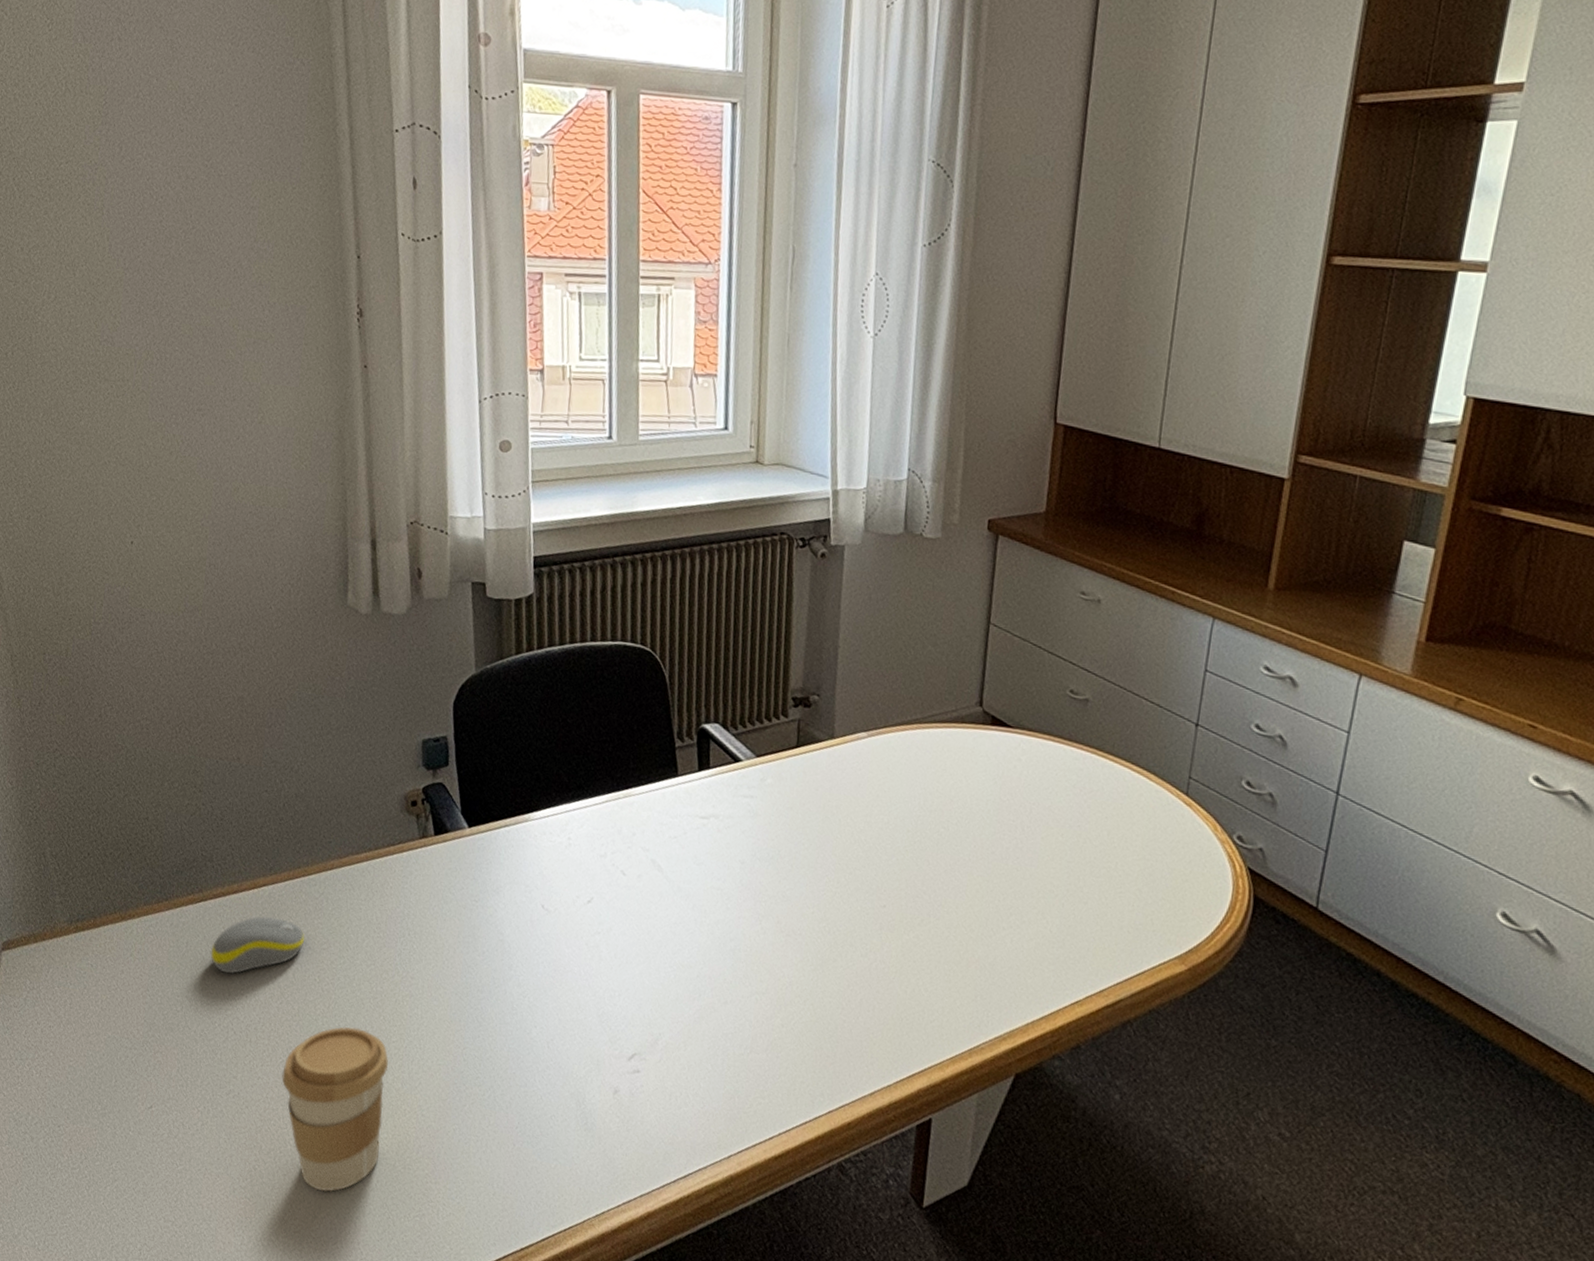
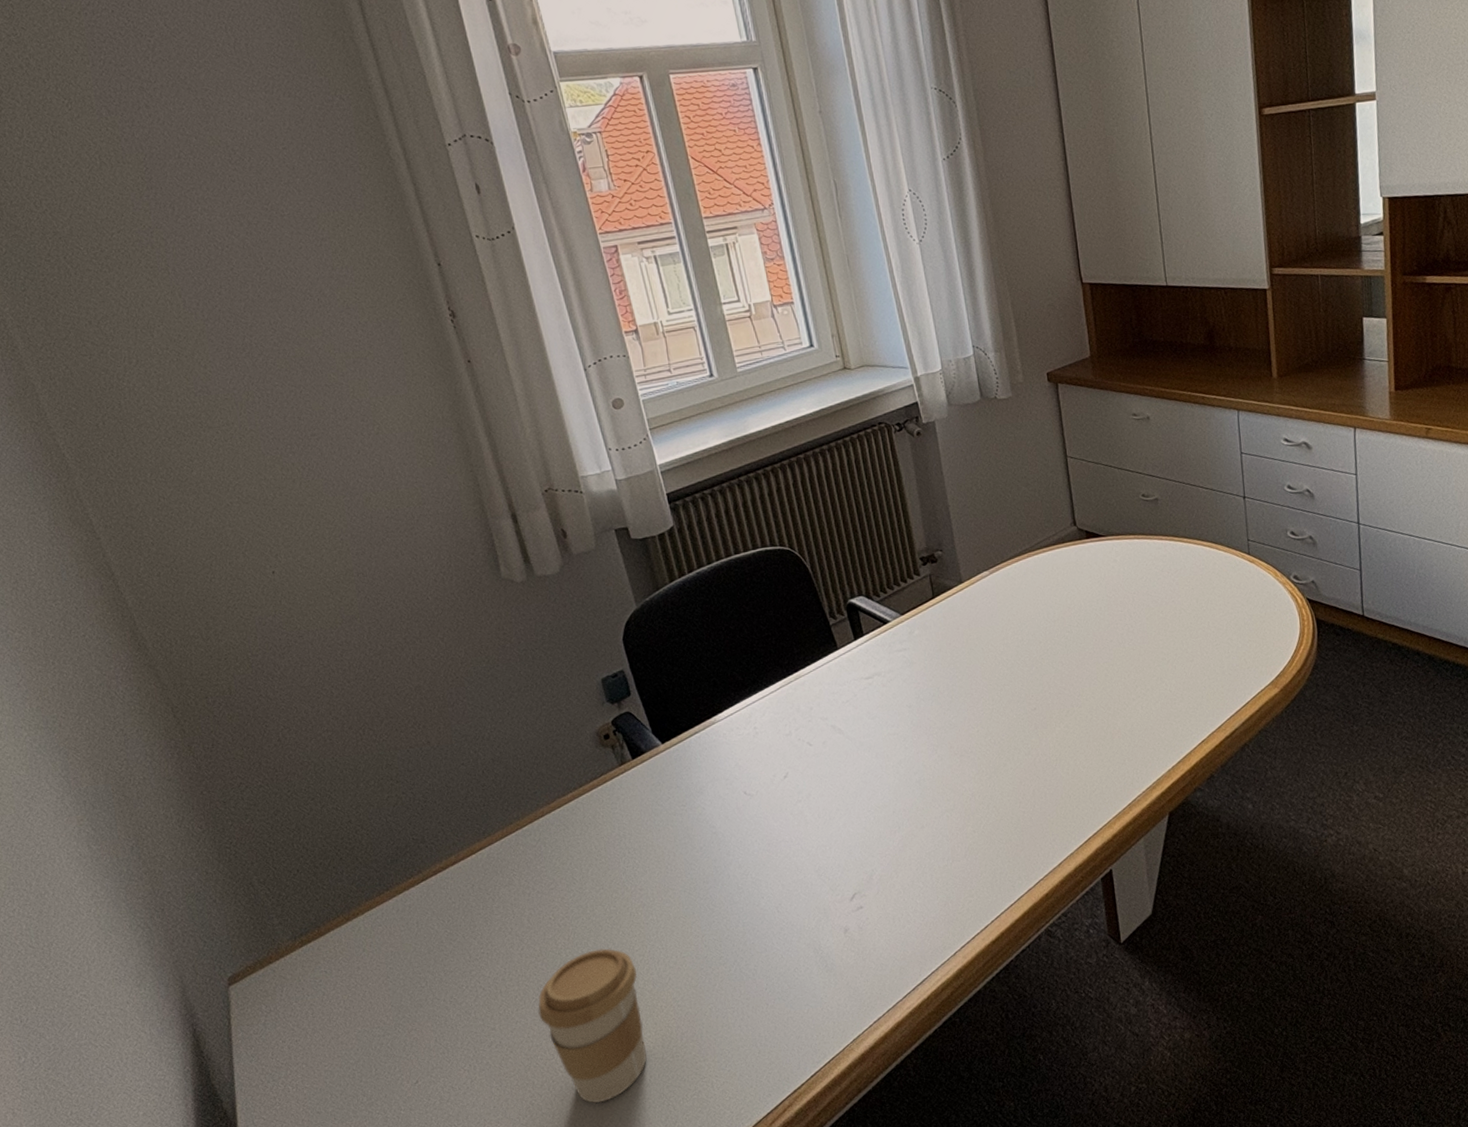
computer mouse: present [210,916,305,975] -> none [442,873,532,939]

